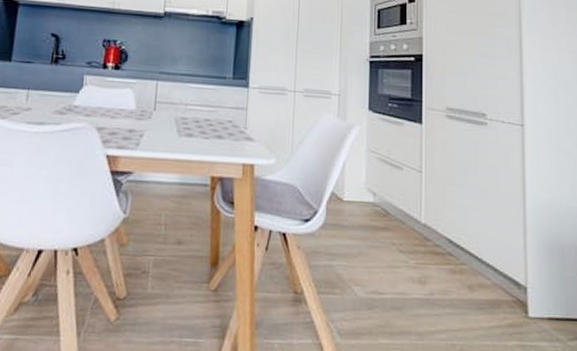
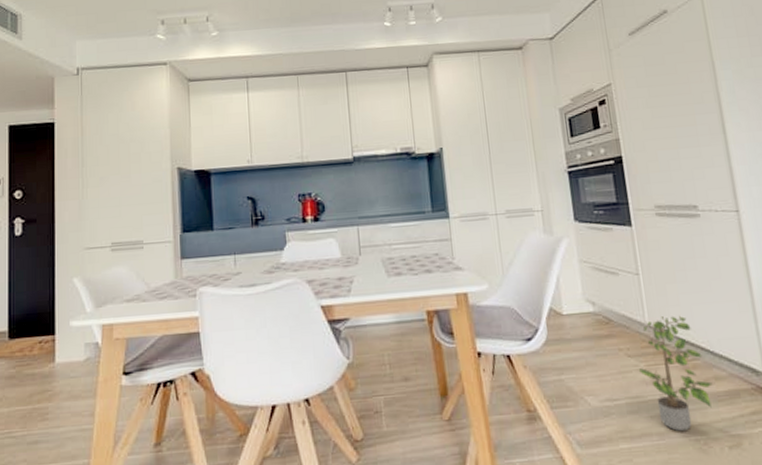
potted plant: none [409,217,476,335] -> present [639,315,713,432]

